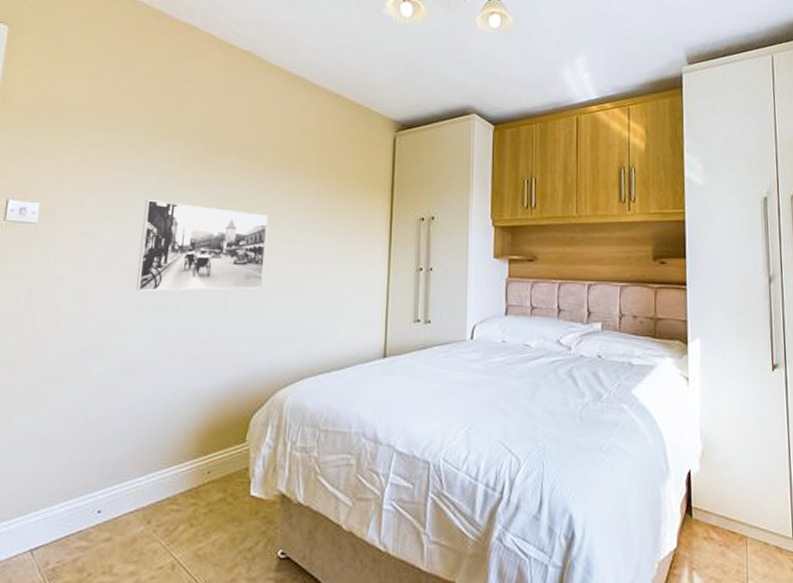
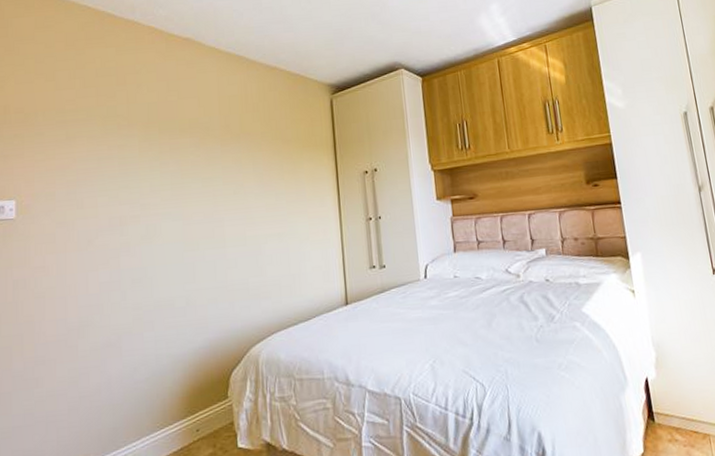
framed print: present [135,199,268,291] -> none [110,184,226,270]

